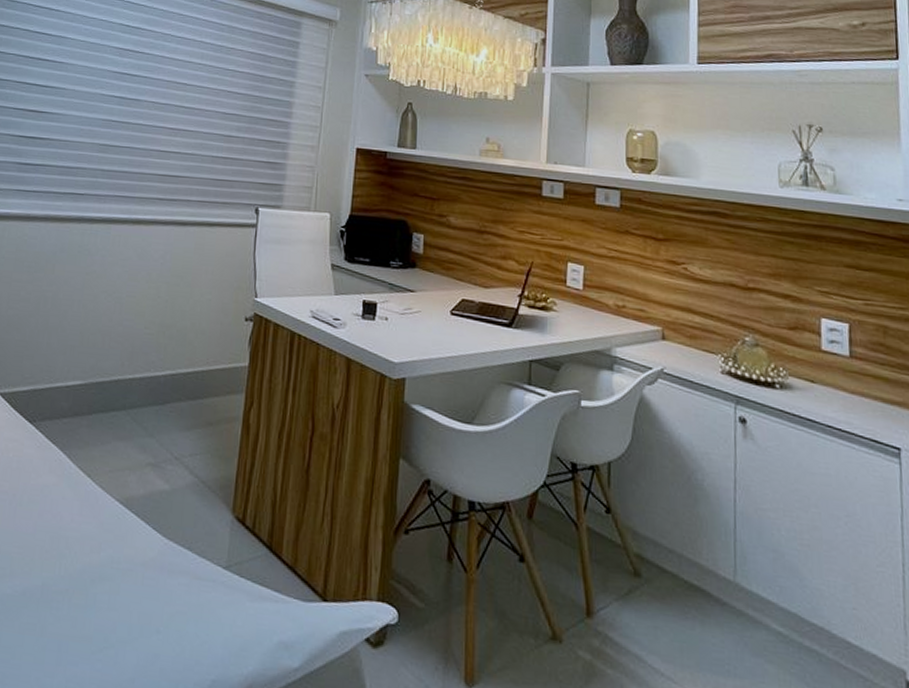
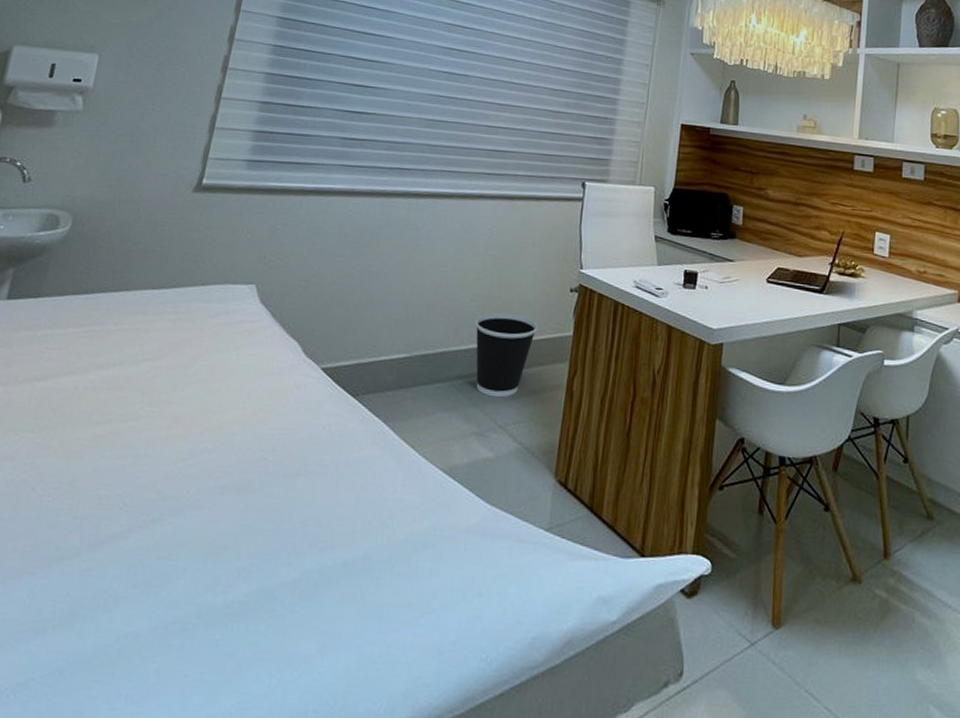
wastebasket: none [150,341,213,429] -> present [475,313,538,398]

